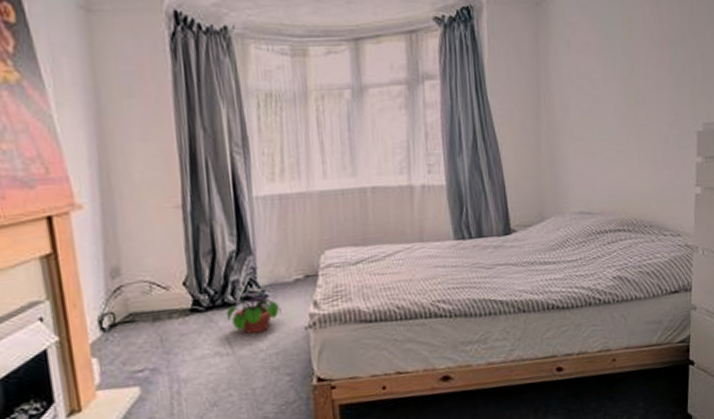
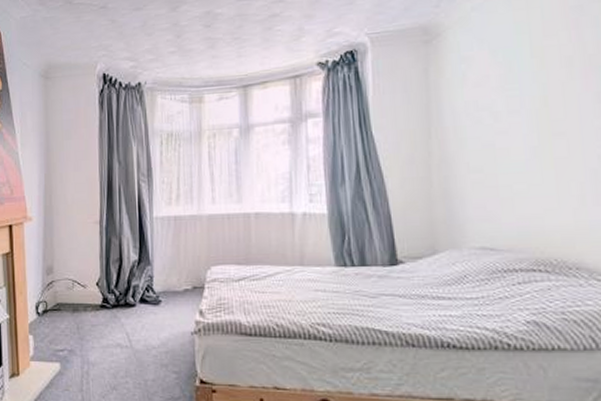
potted flower: present [226,287,282,335] -> none [127,292,172,333]

